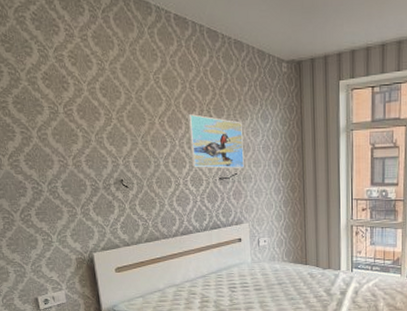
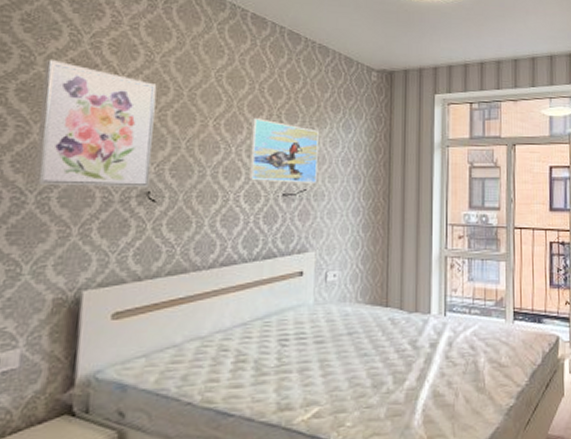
wall art: none [27,75,121,178] -> present [34,60,157,188]

